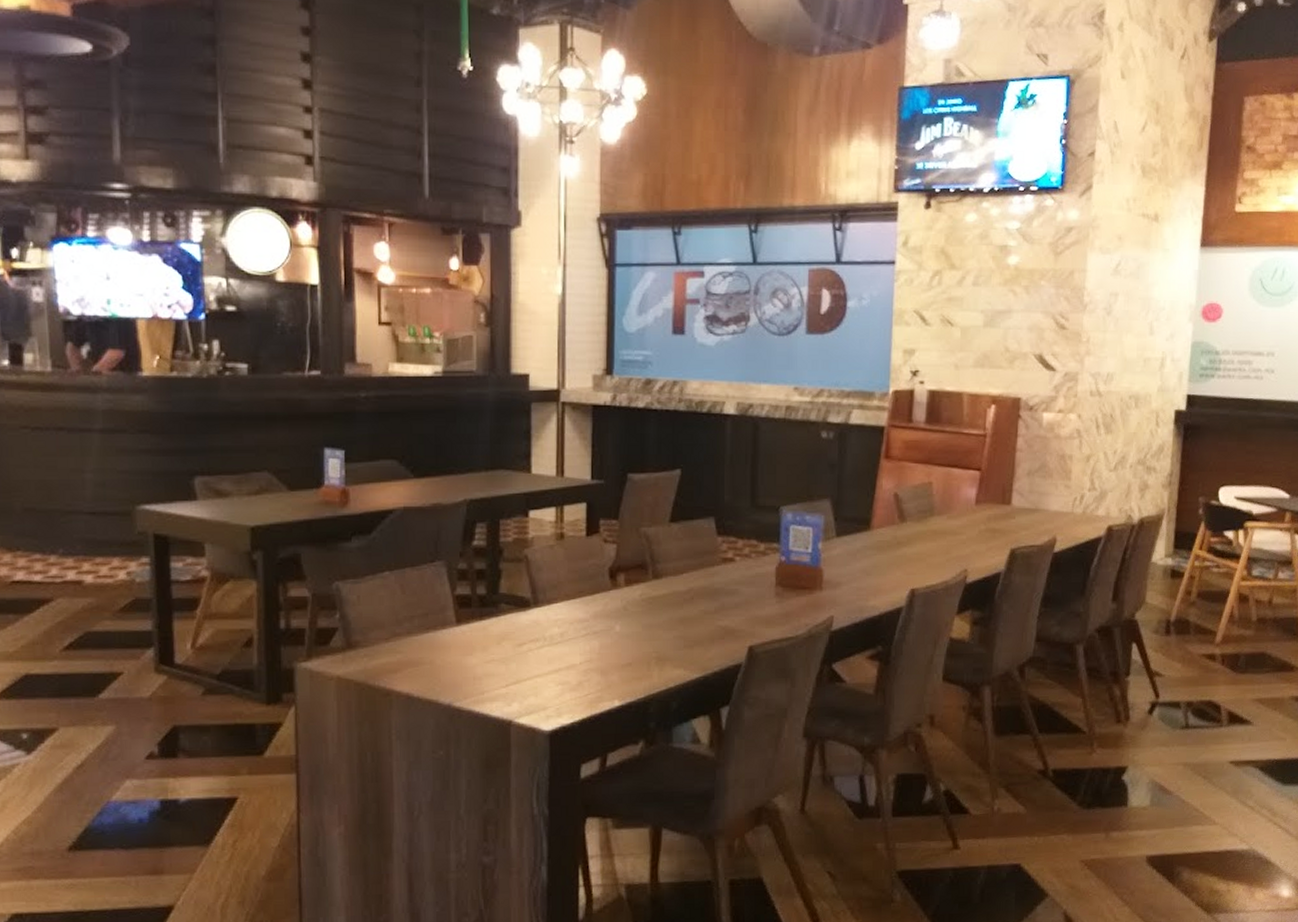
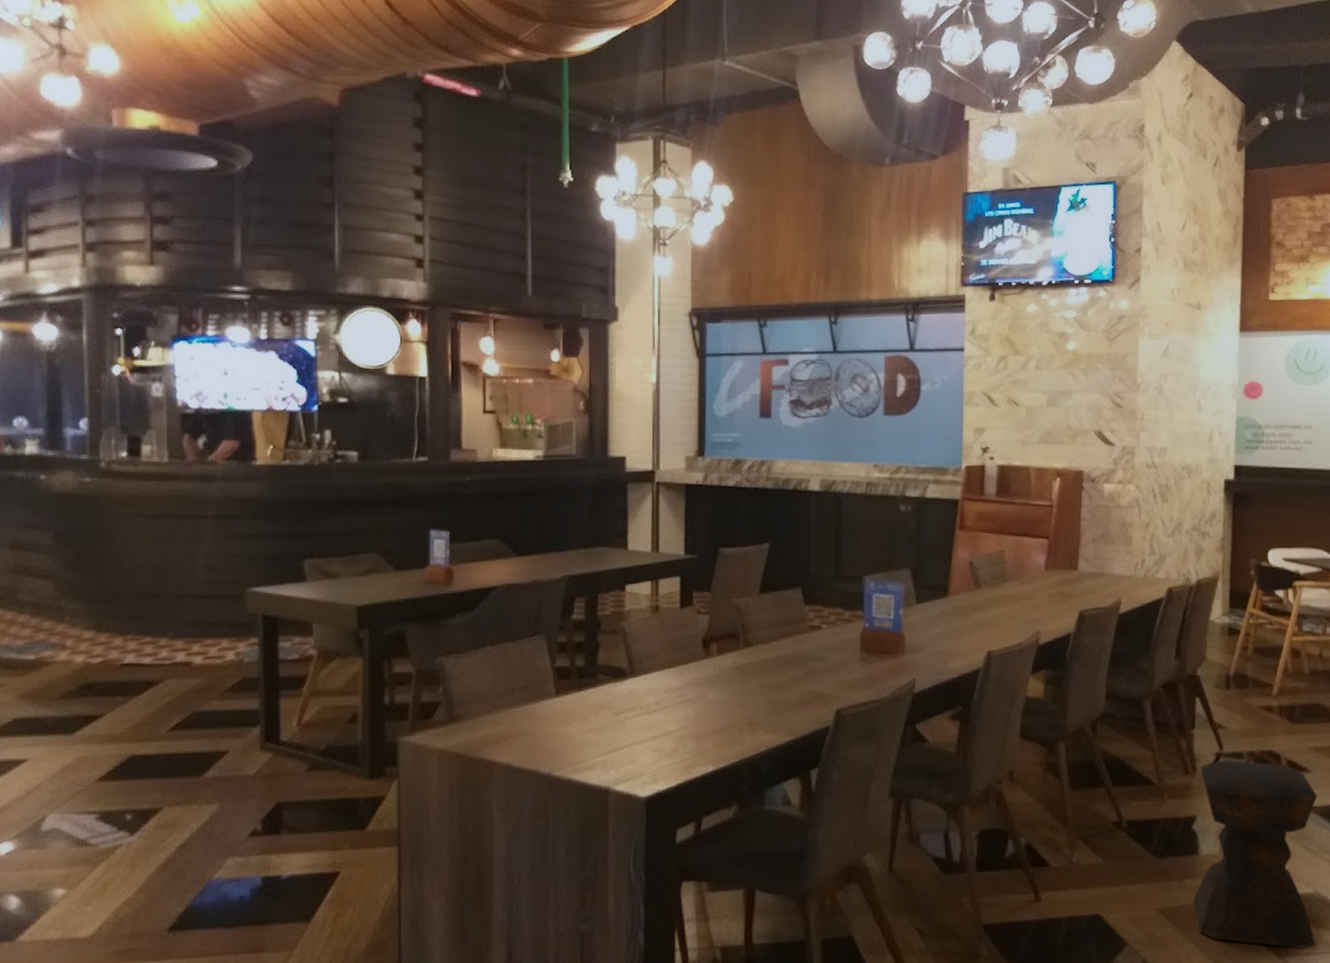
stool: none [1119,709,1258,906] -> present [1193,760,1317,949]

